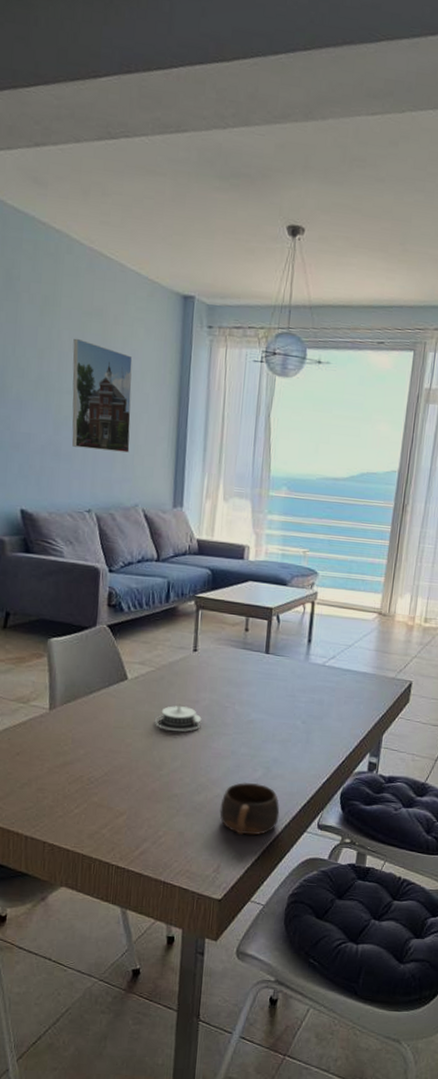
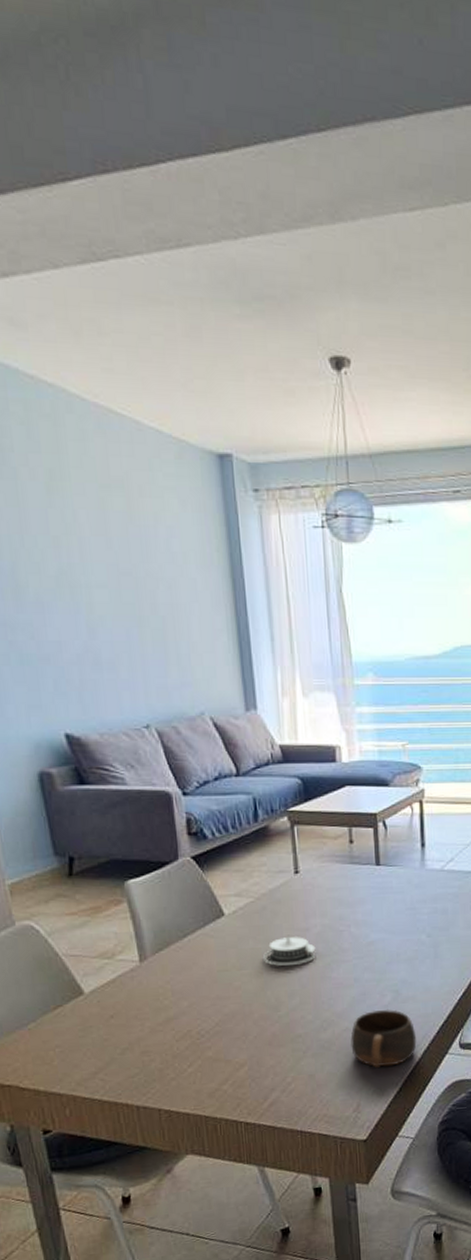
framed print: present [72,338,133,453] -> none [93,518,184,652]

